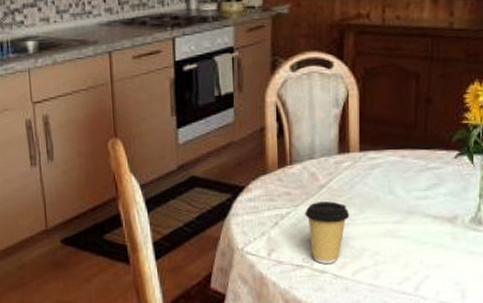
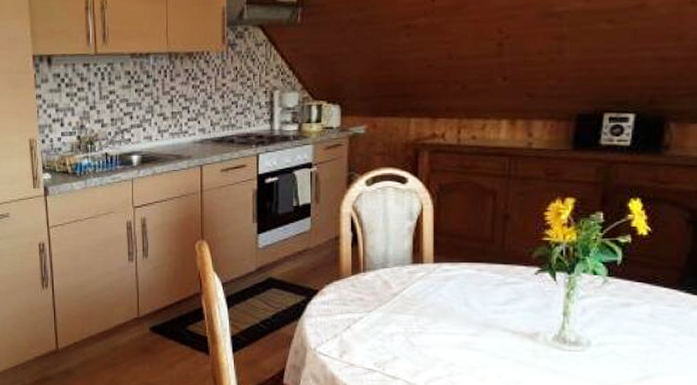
coffee cup: present [305,201,350,264] -> none [377,309,423,370]

